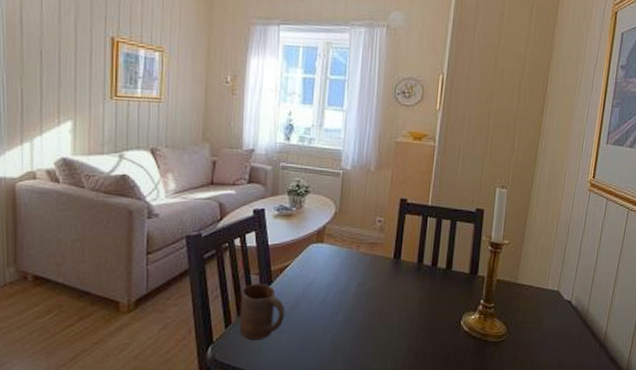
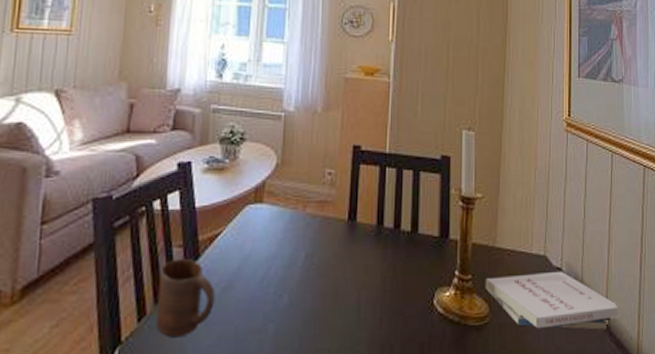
books: none [504,303,619,349] -> present [485,270,622,330]

